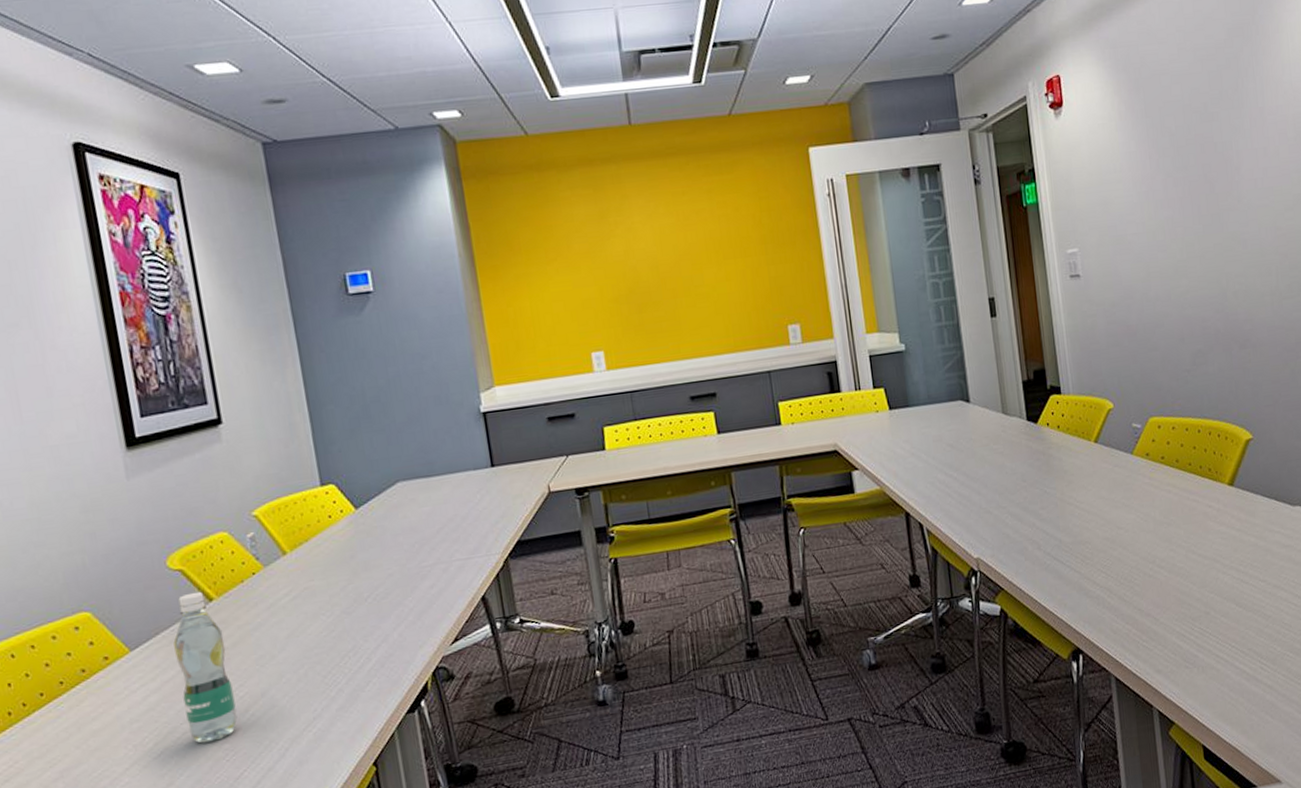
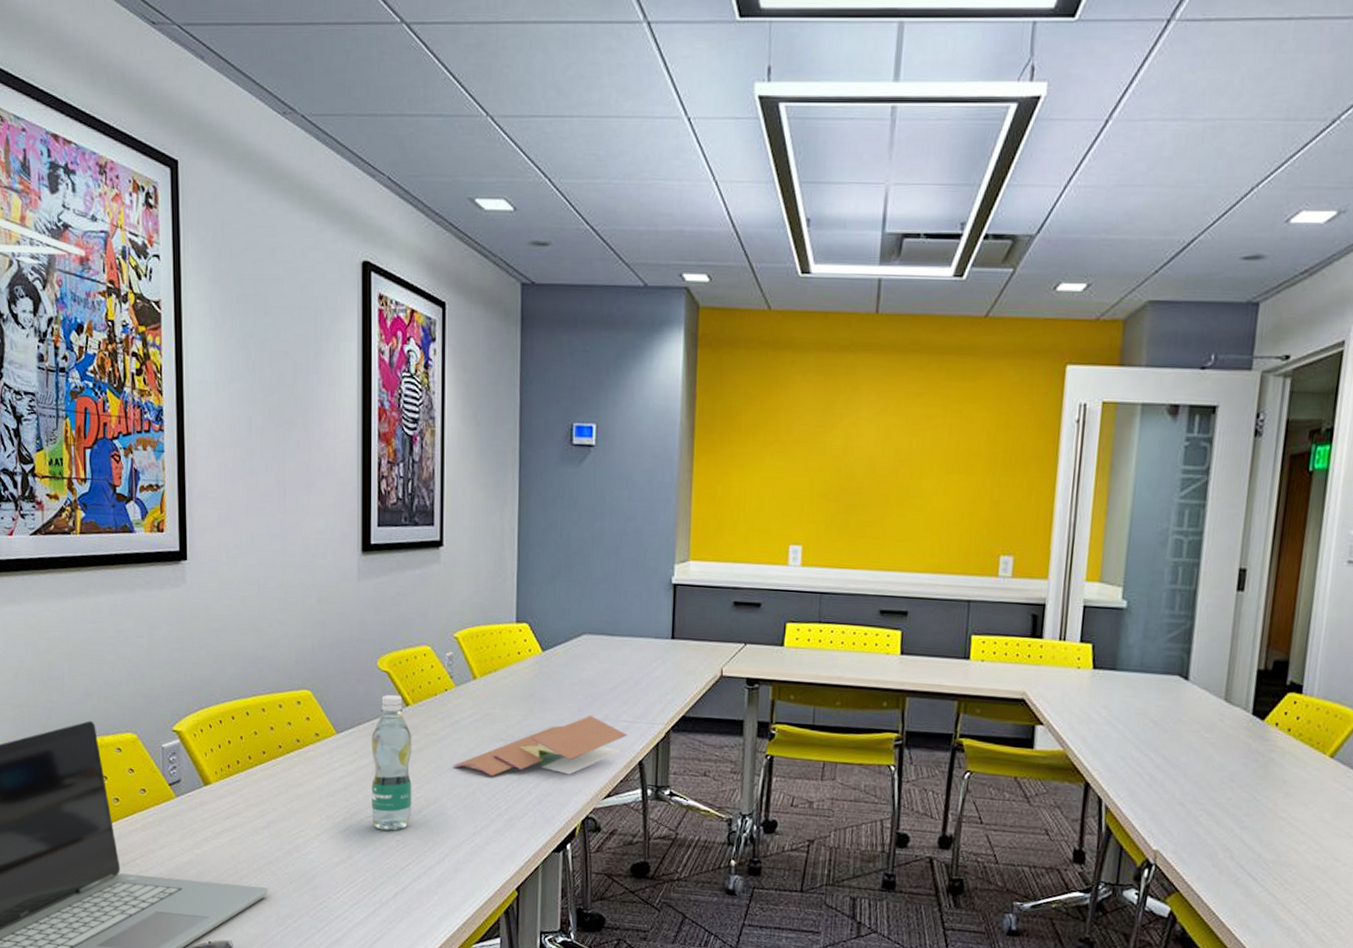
papers: none [276,562,464,653] -> present [453,716,628,777]

